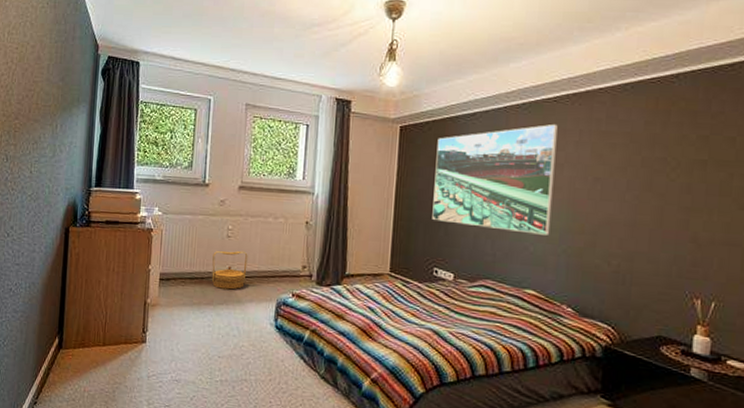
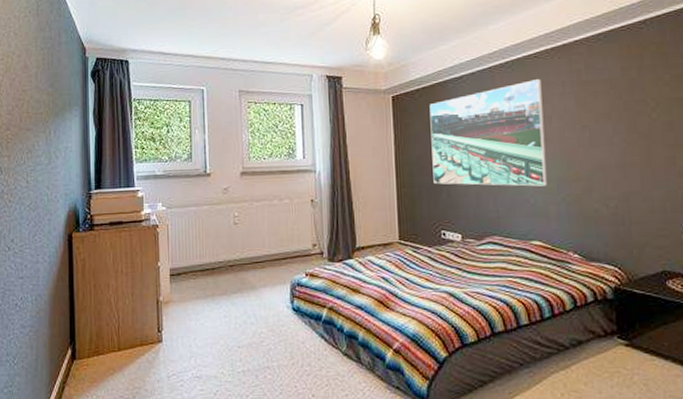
basket: present [211,250,248,290] -> none [222,236,258,277]

